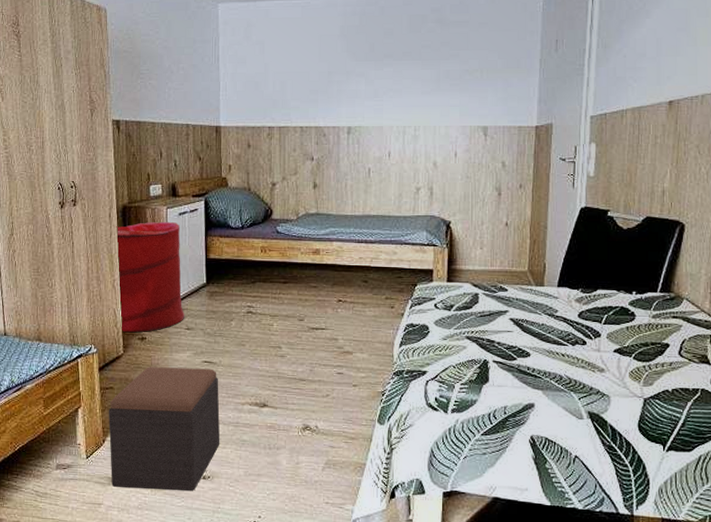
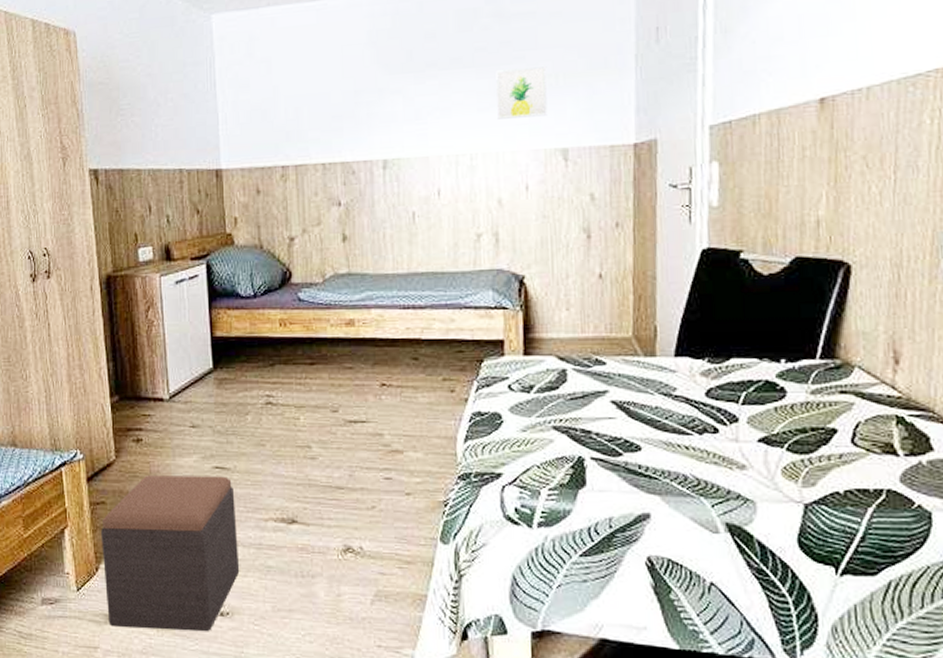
laundry hamper: present [116,221,185,333] -> none [99,292,189,433]
wall art: none [436,63,475,101] -> present [496,66,548,119]

